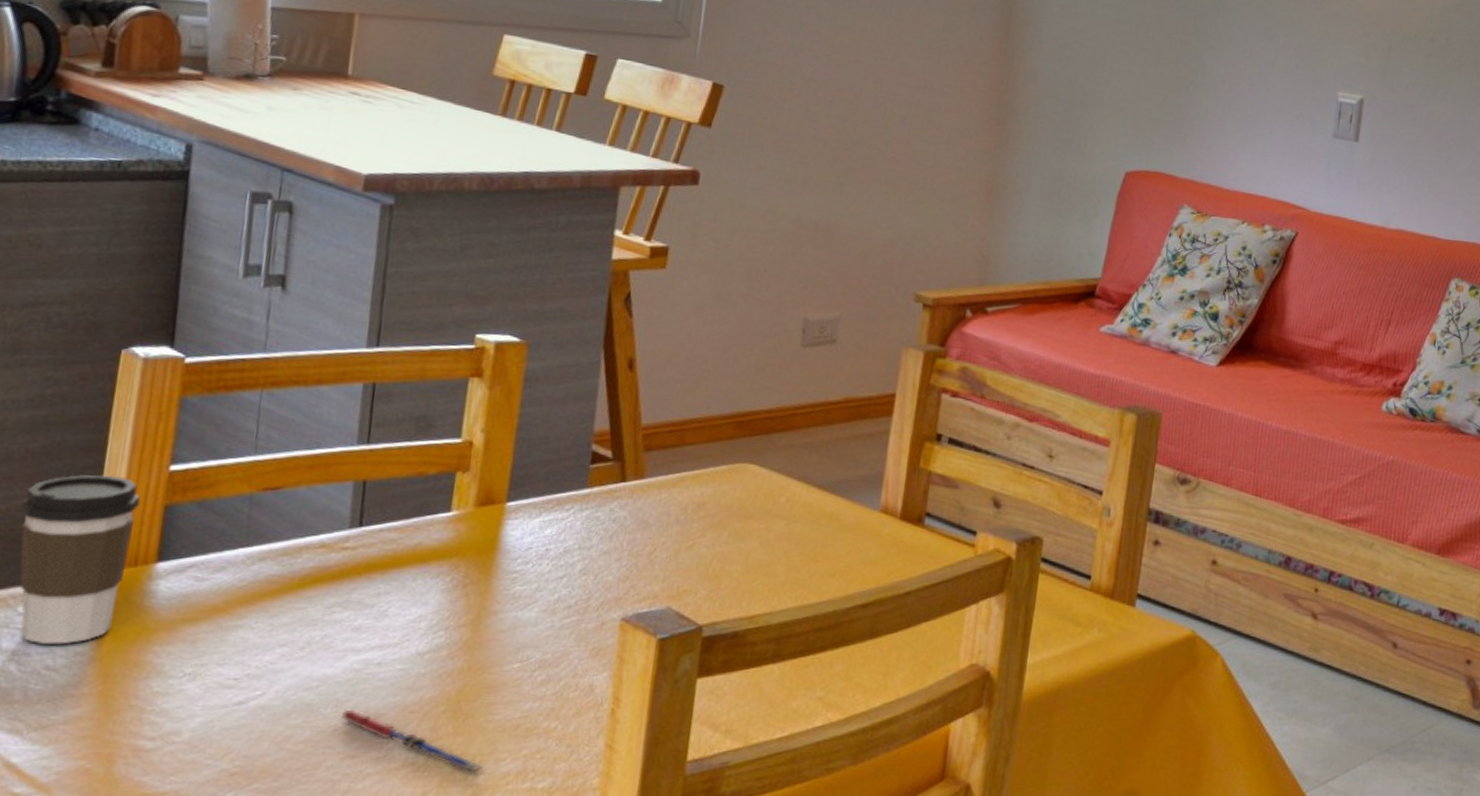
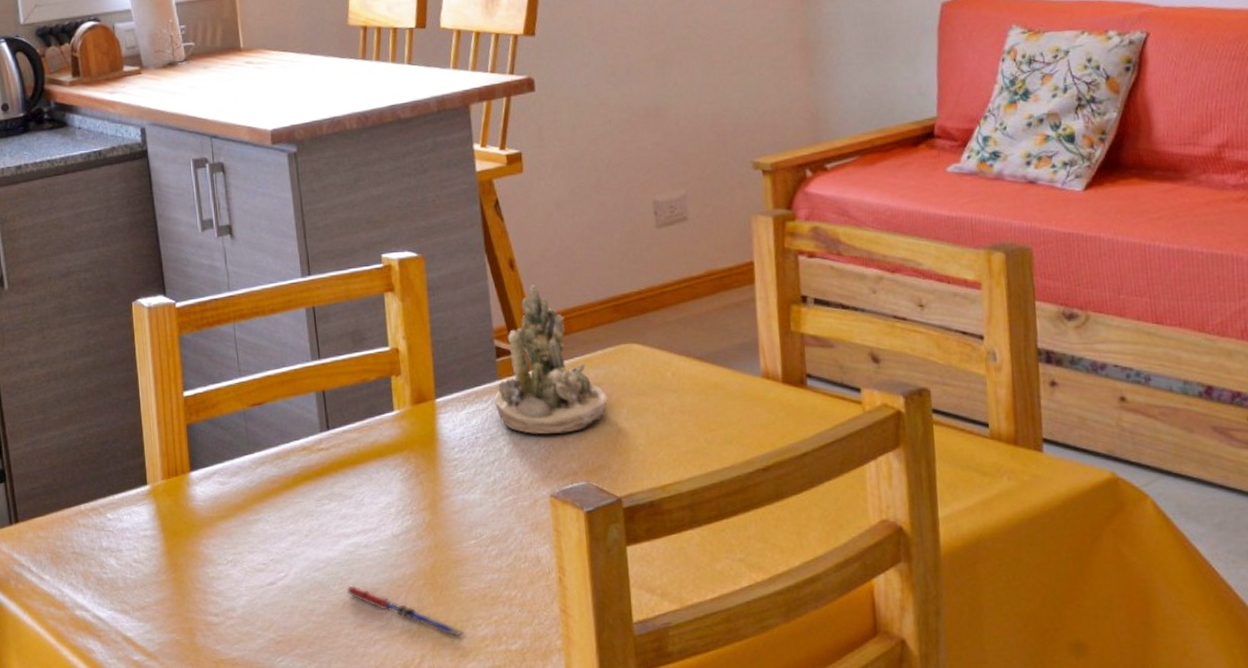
coffee cup: present [19,474,141,645] -> none [92,404,171,542]
succulent planter: none [577,389,710,552] -> present [494,284,608,434]

